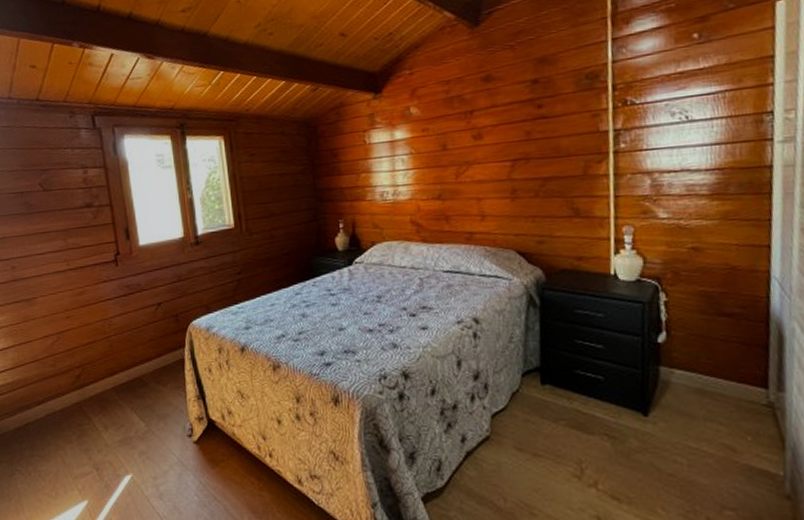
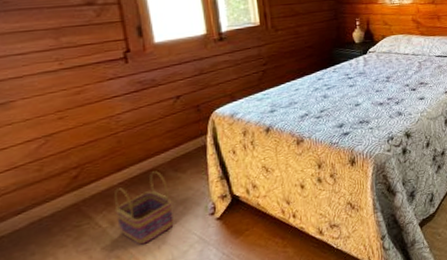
basket: none [107,380,156,455] -> present [113,171,174,245]

